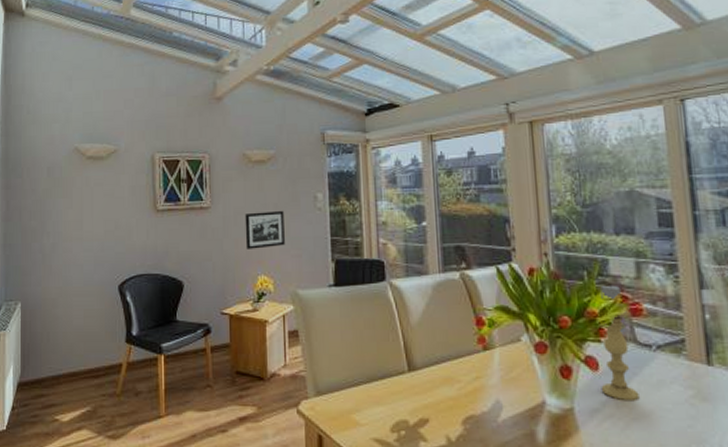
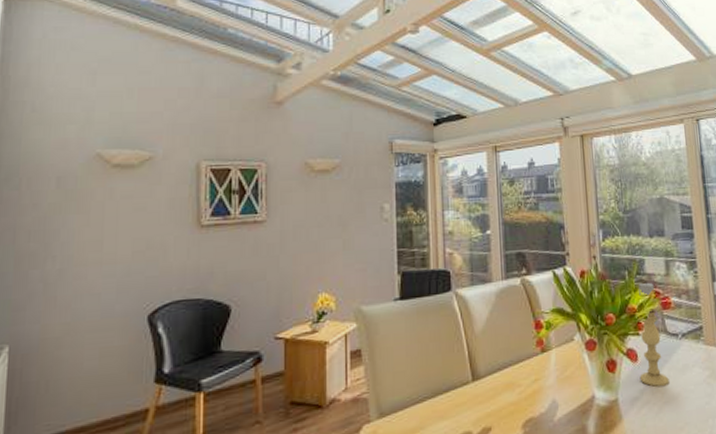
picture frame: present [245,211,285,249] -> none [305,223,349,266]

